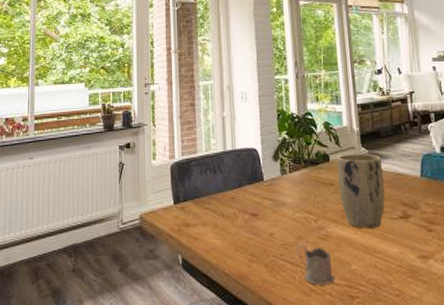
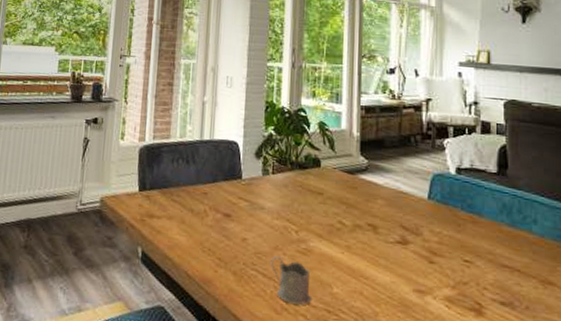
plant pot: present [337,153,386,229] -> none [328,161,383,251]

